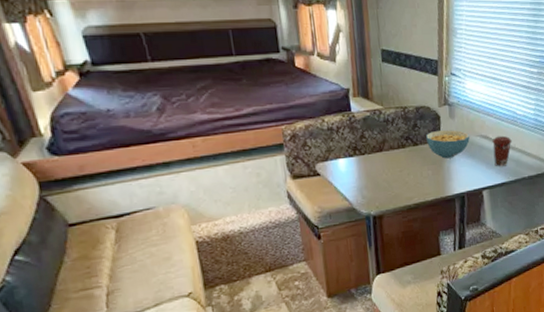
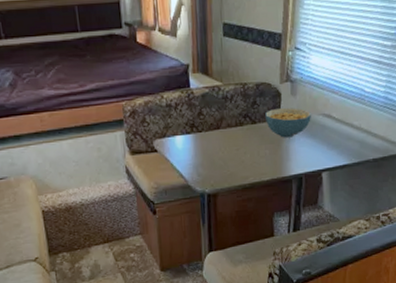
coffee cup: present [492,135,512,167] -> none [336,114,357,148]

